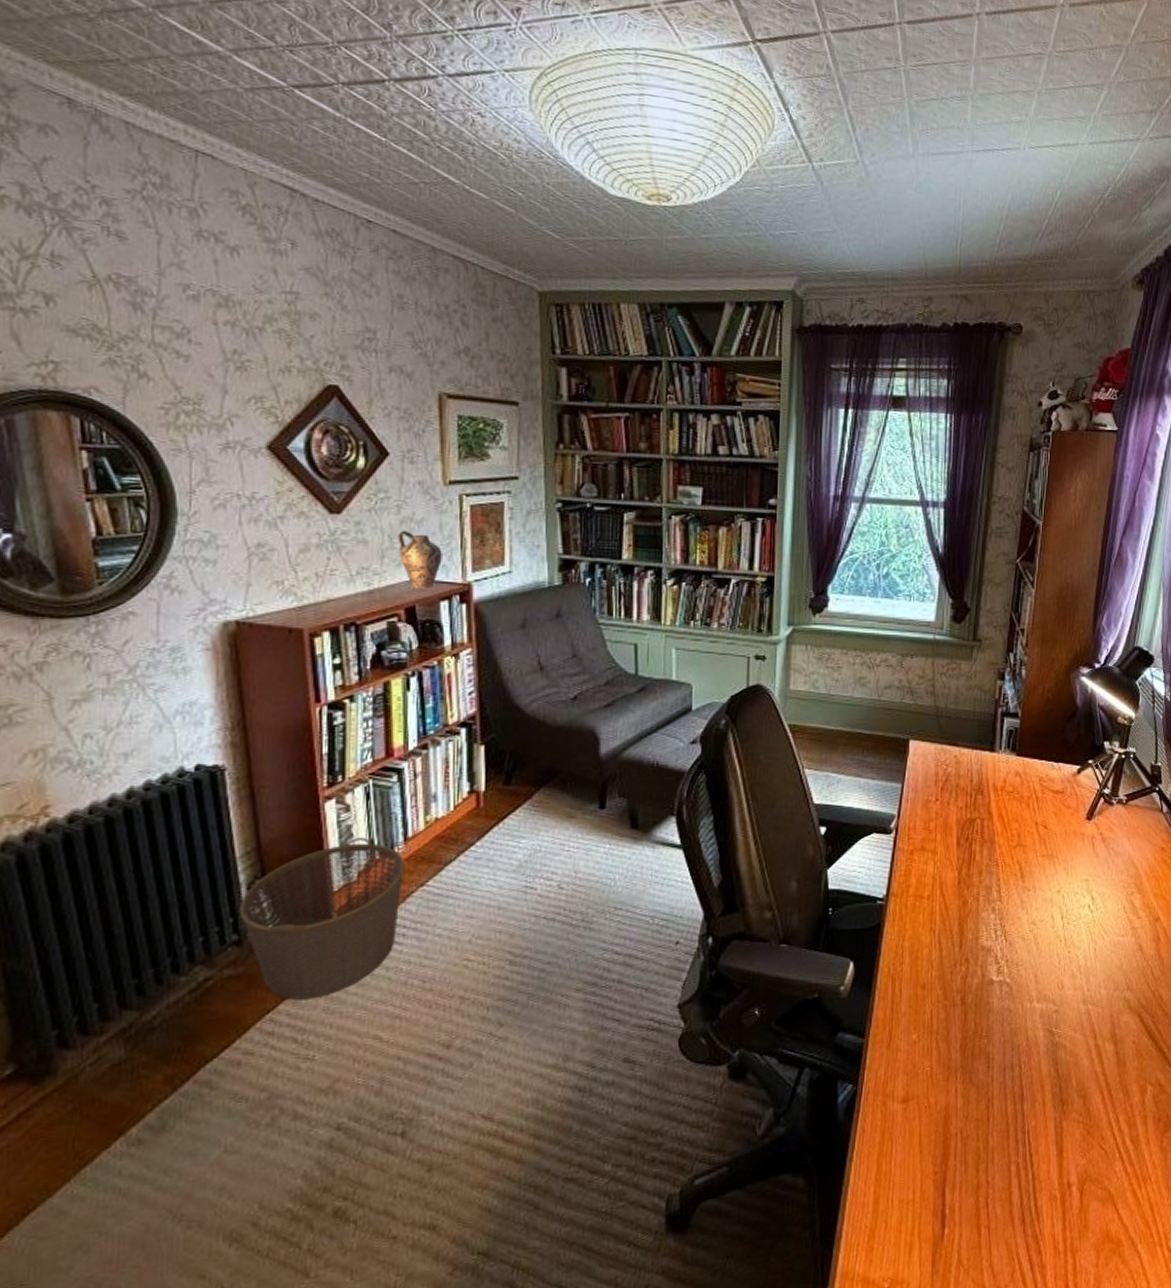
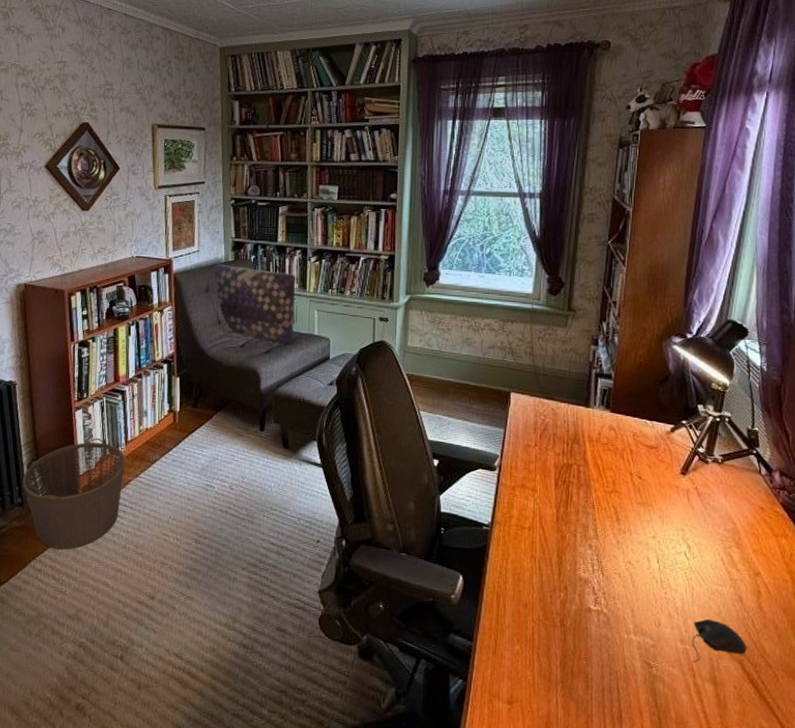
ceramic jug: present [397,530,442,589] -> none [124,221,153,263]
cushion: none [532,589,647,694] -> present [213,263,296,345]
computer mouse: none [1094,973,1146,1024] -> present [692,618,747,663]

